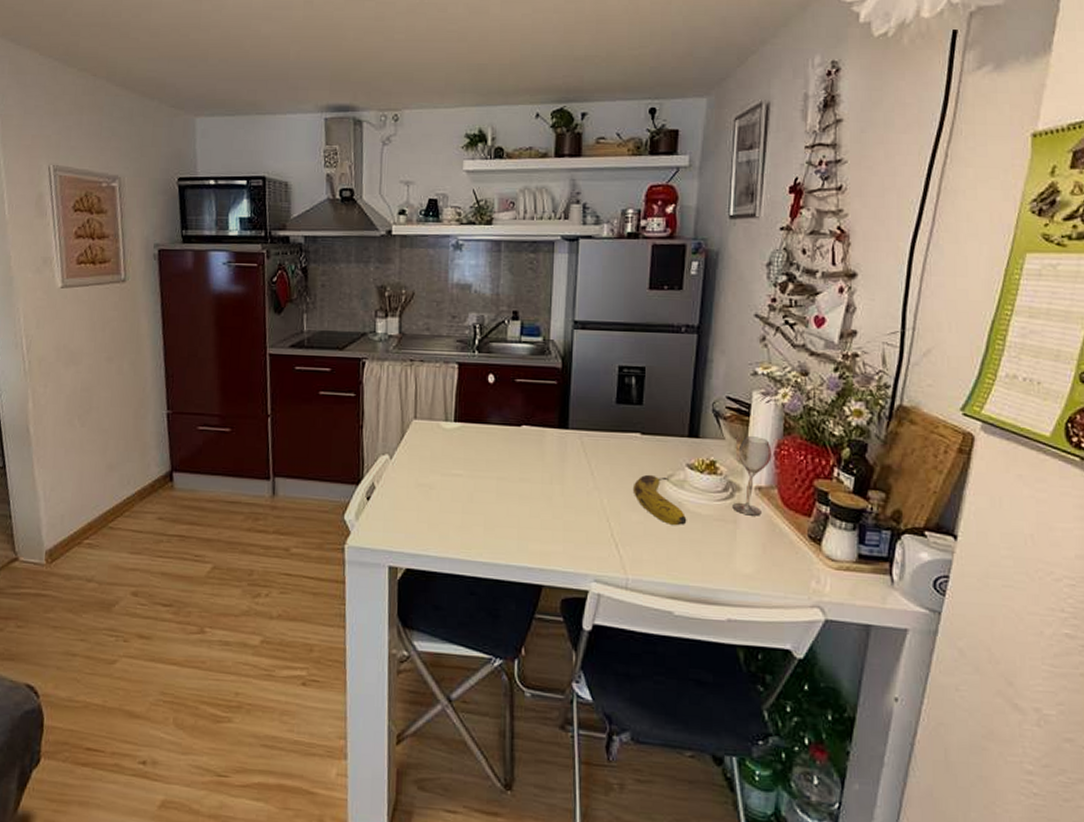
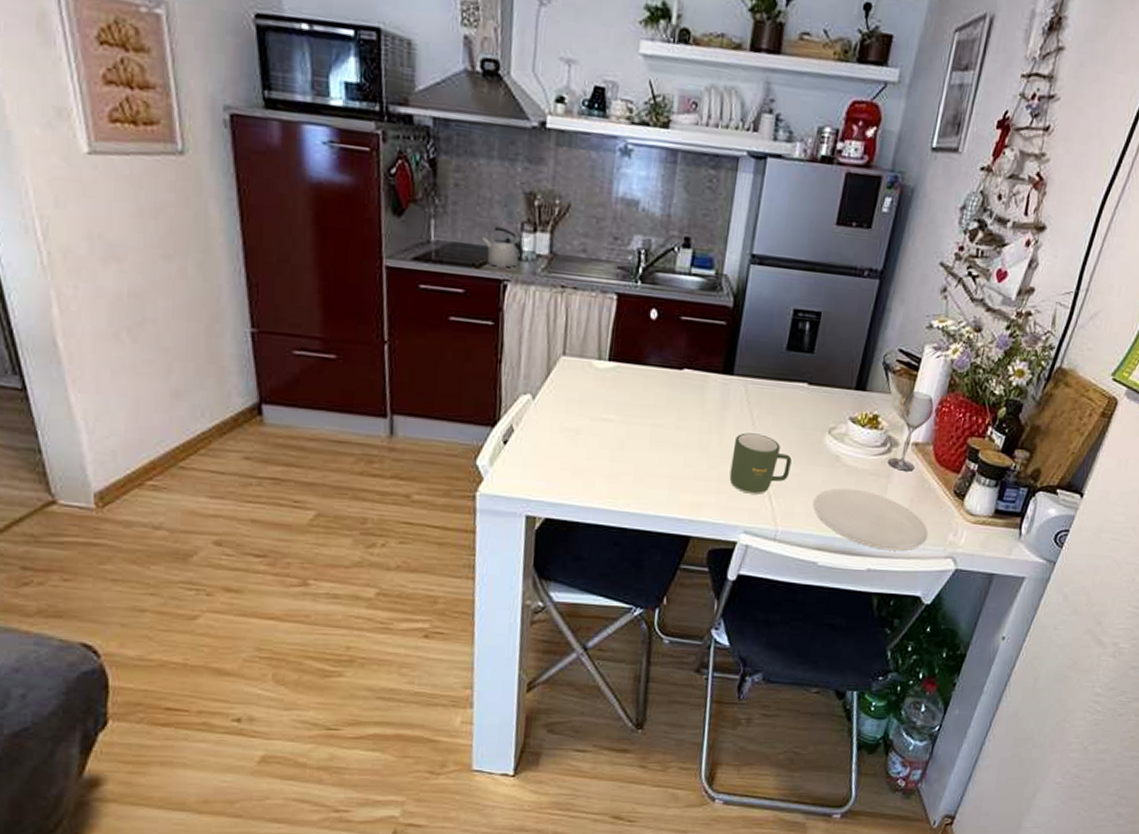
kettle: none [343,315,378,348] -> present [481,227,524,268]
mug: none [574,482,634,543] -> present [729,432,792,495]
fruit: present [632,474,687,526] -> none [792,426,843,480]
plate: none [661,534,788,600] -> present [813,488,929,551]

